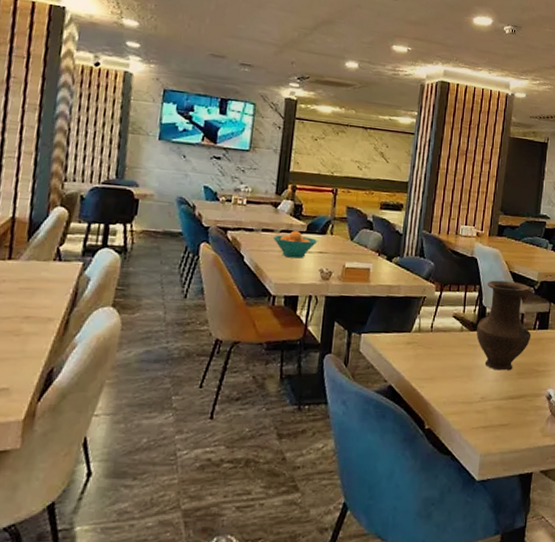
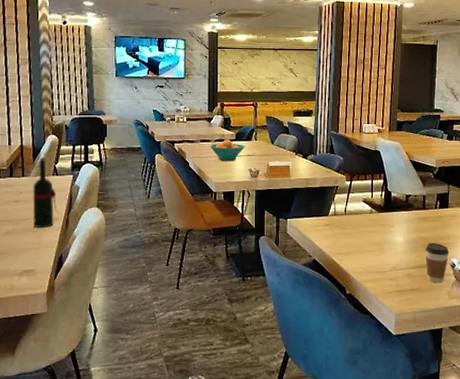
wine bottle: none [15,235,56,330] -> present [33,157,59,227]
vase: present [476,280,531,371] -> none [384,169,433,245]
coffee cup: none [519,370,546,418] -> present [425,243,449,284]

